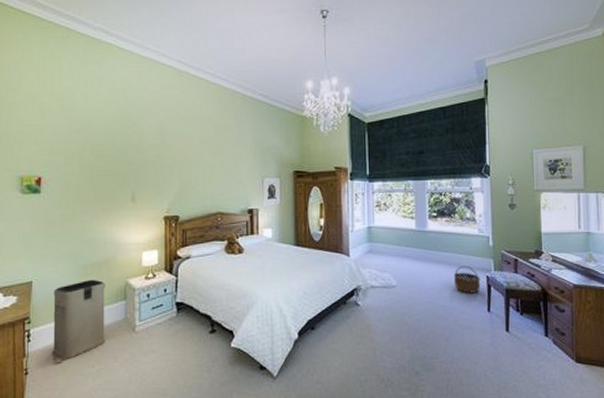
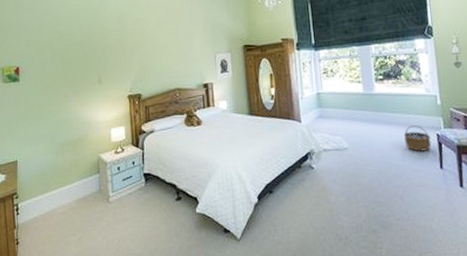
laundry basket: present [51,279,106,364] -> none [36,156,84,234]

